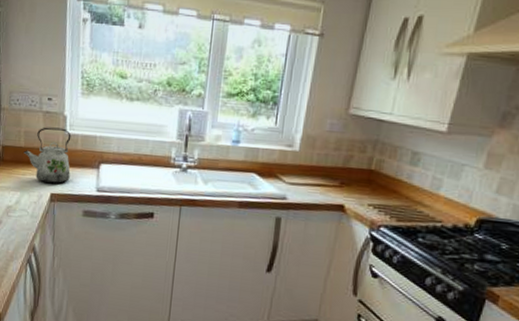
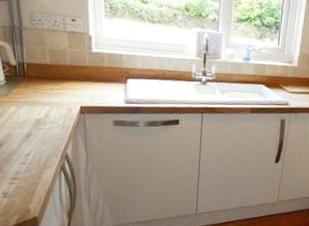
kettle: present [23,127,71,184] -> none [50,46,99,98]

